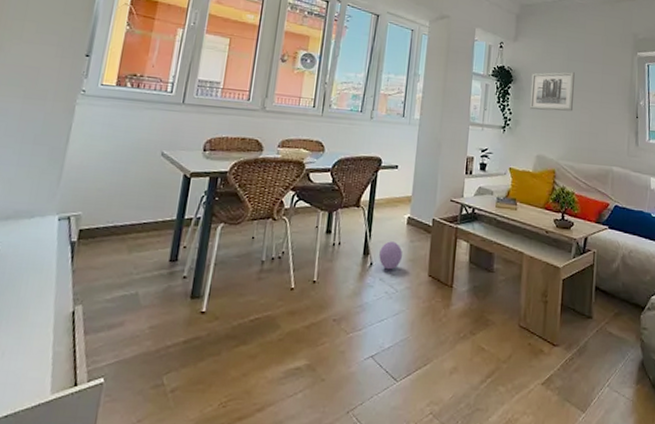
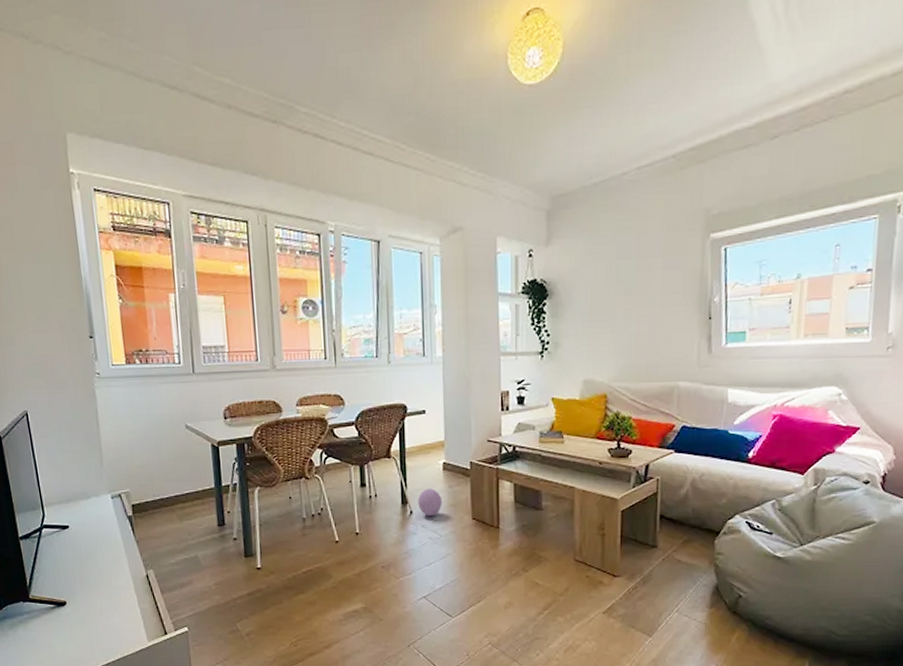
wall art: present [529,71,575,111] -> none [571,273,627,328]

